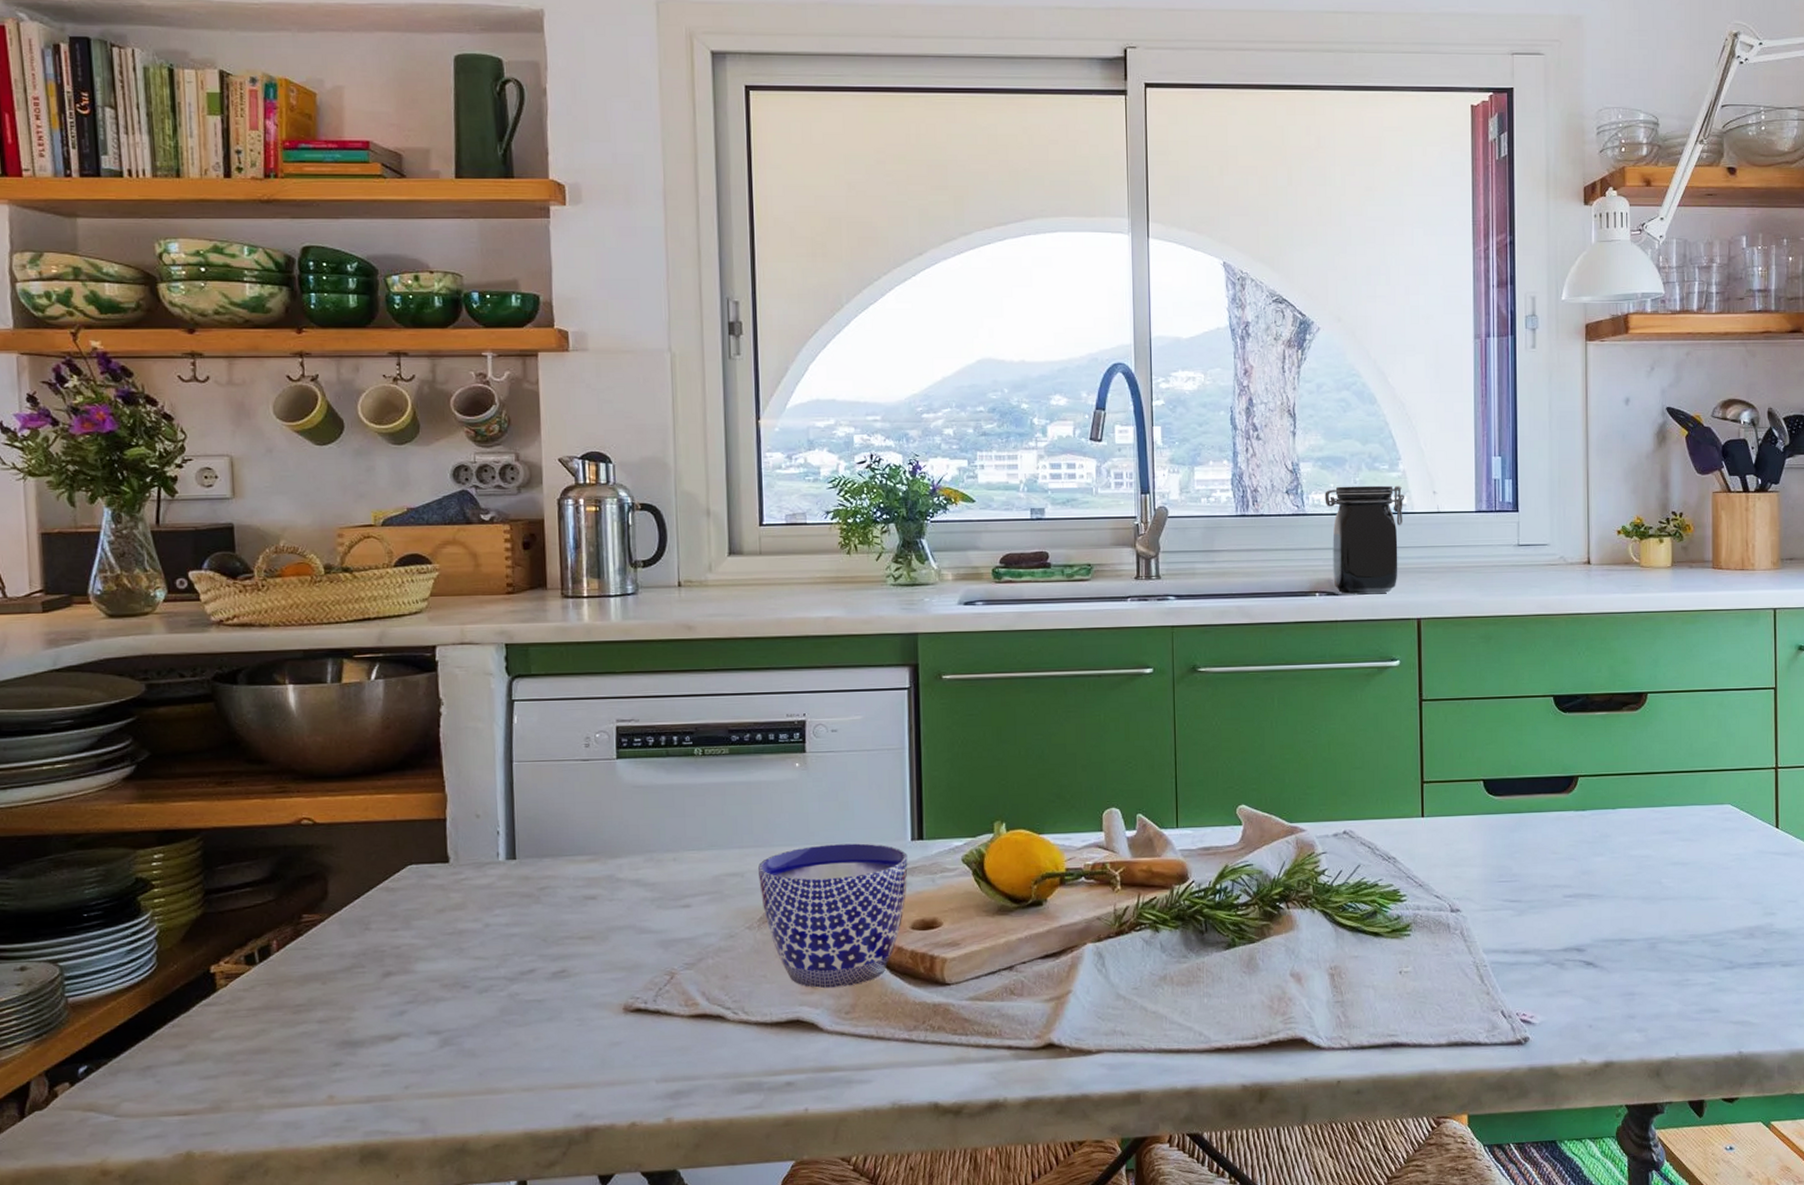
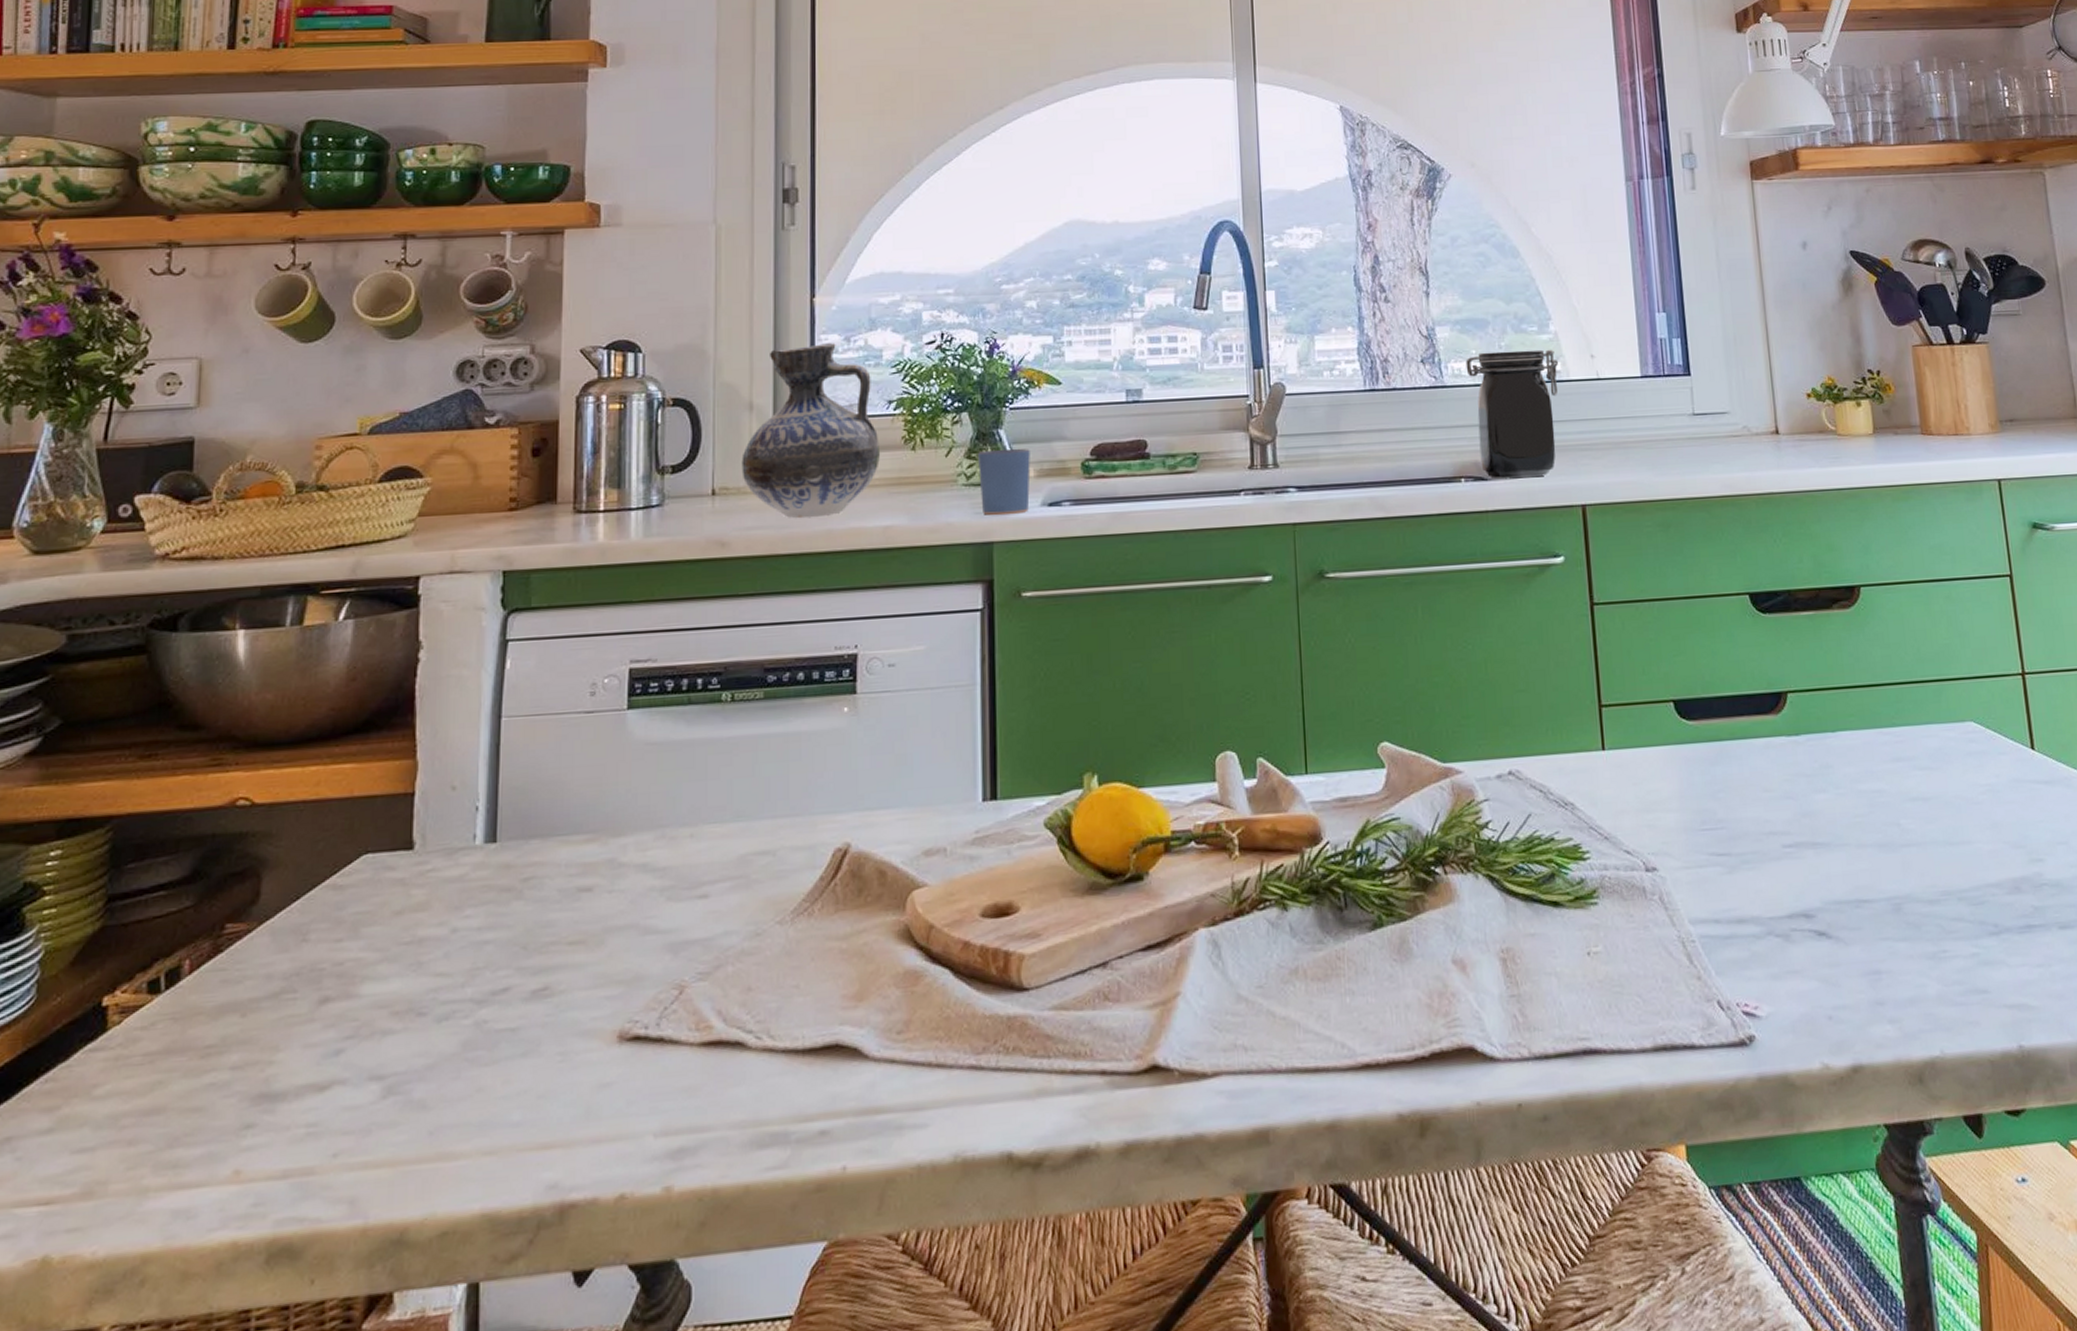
ceramic jug: none [702,459,821,609] -> present [742,342,881,519]
cup: present [757,843,908,988] -> none [793,807,978,1000]
mug: none [904,555,949,612] -> present [978,448,1031,516]

